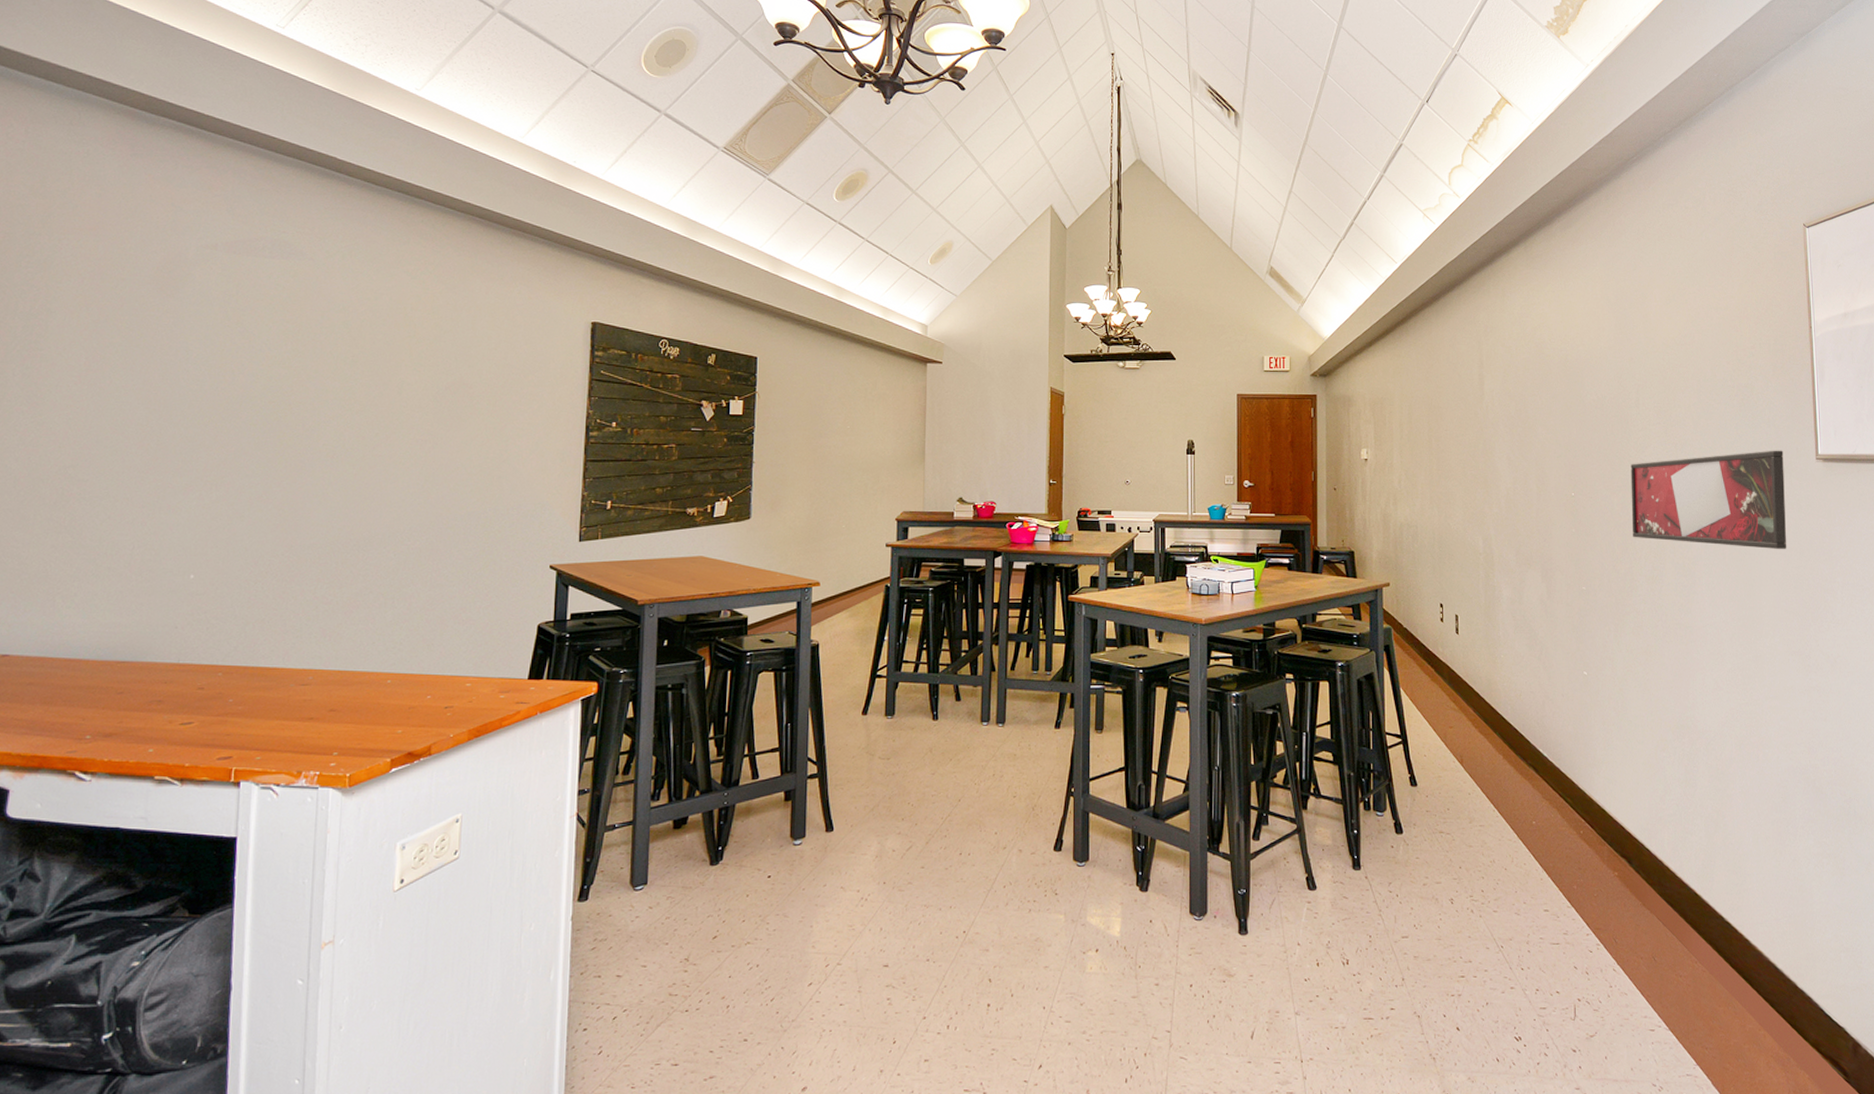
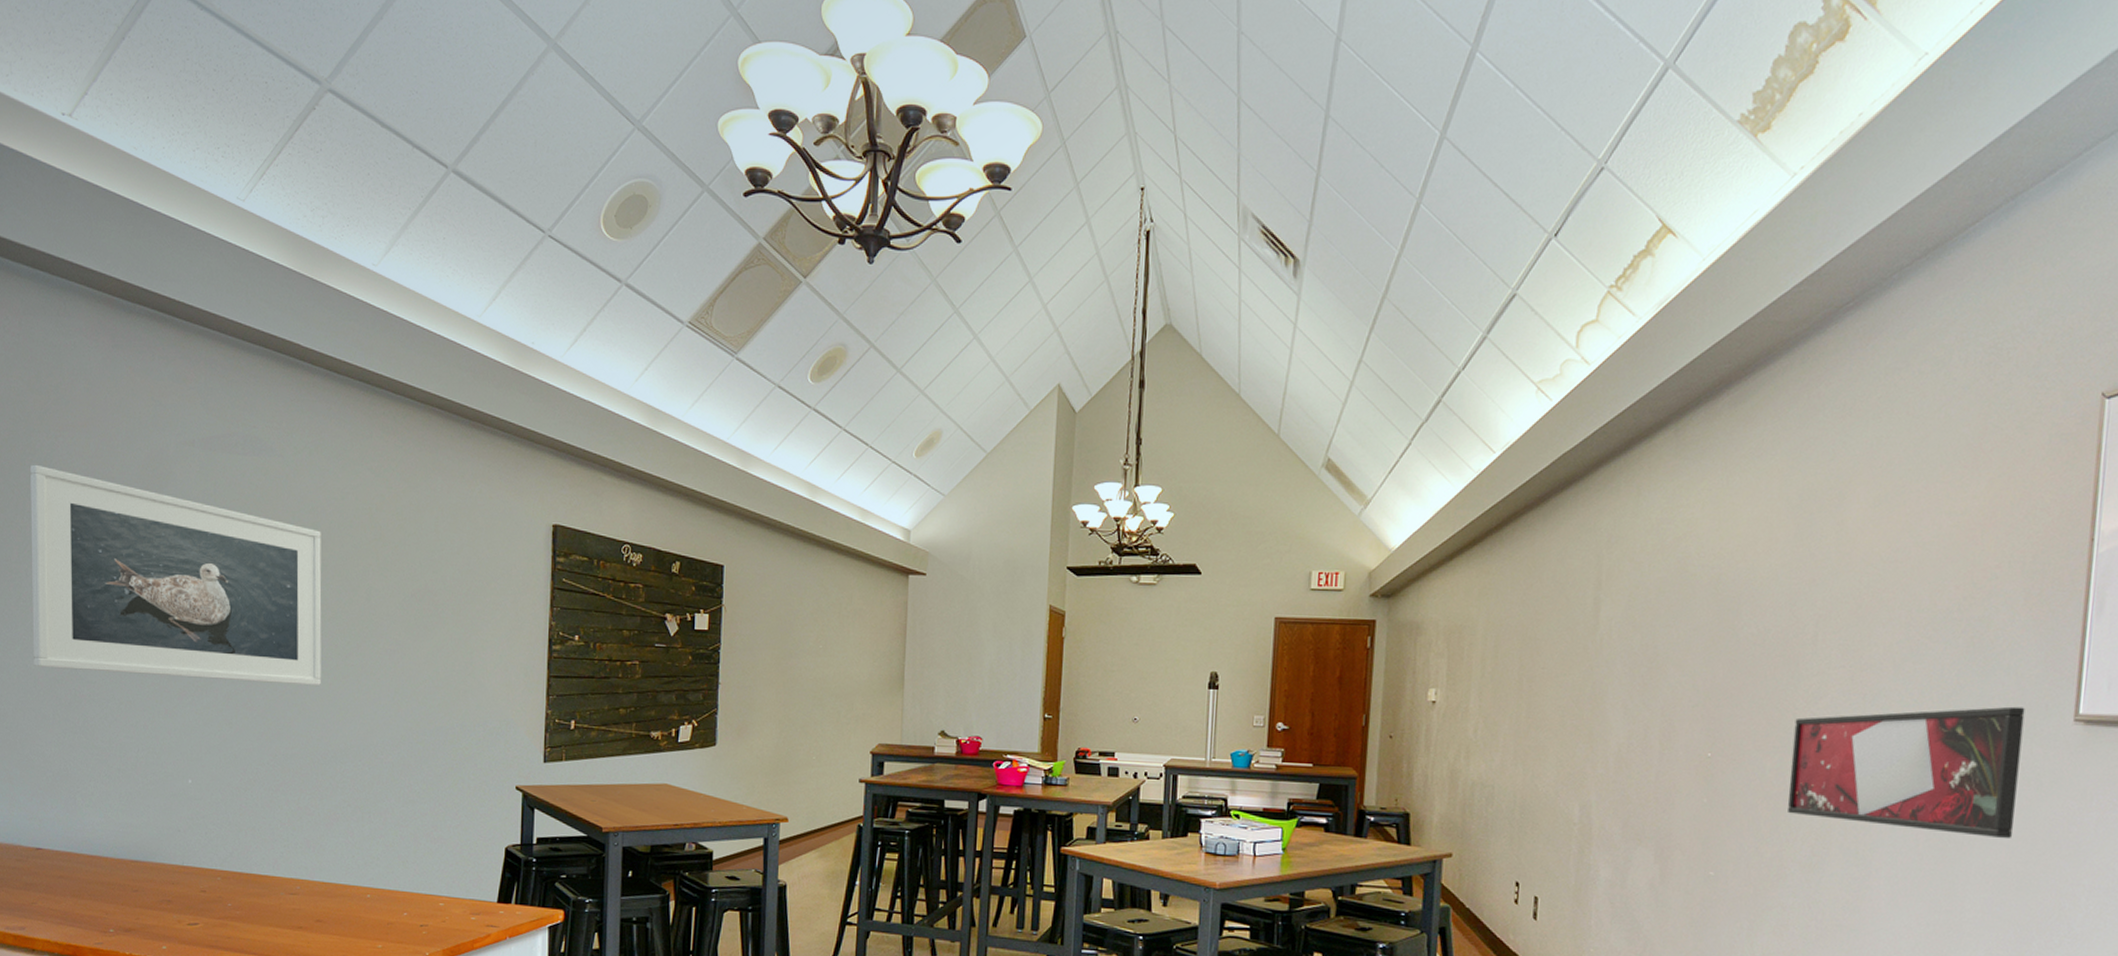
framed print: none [14,266,352,477] -> present [30,464,322,687]

